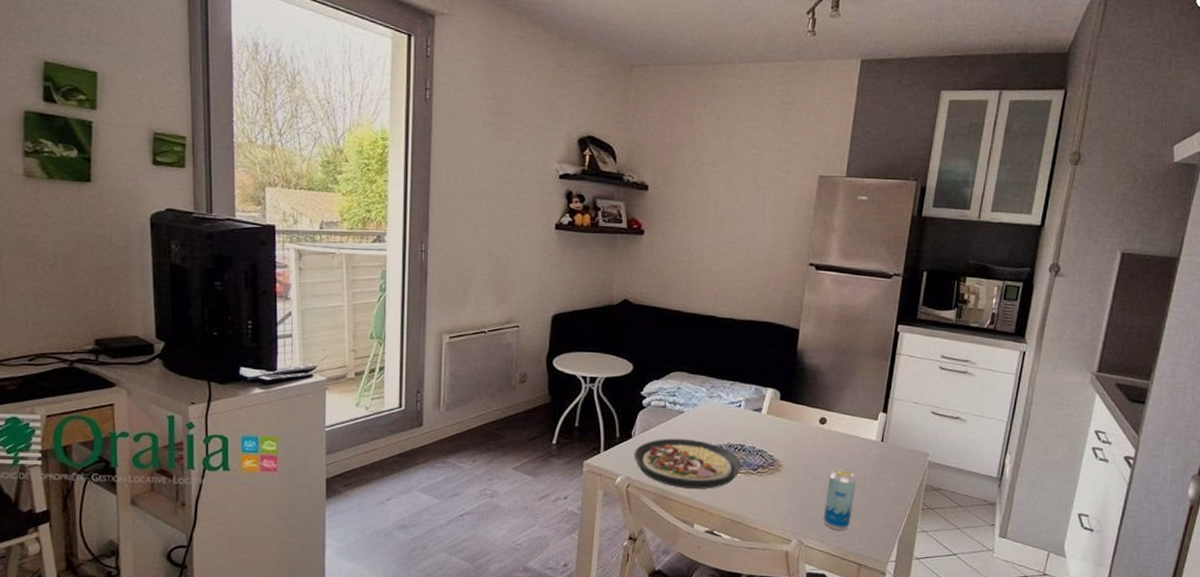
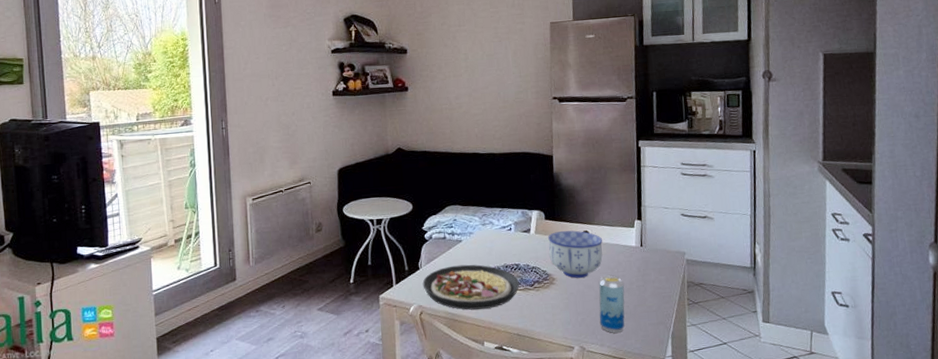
bowl: none [778,415,841,468] -> present [548,230,603,278]

